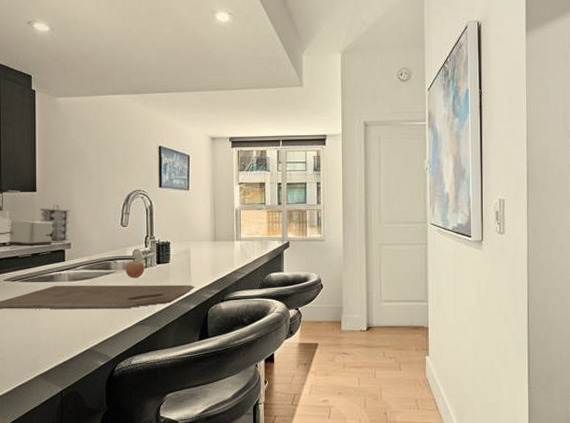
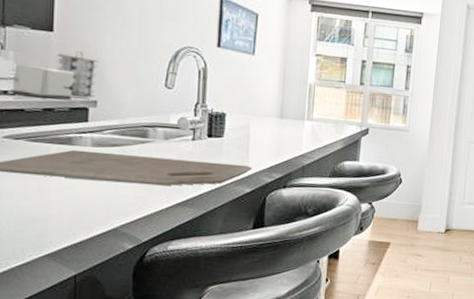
fruit: present [125,257,146,279] -> none [167,127,194,152]

